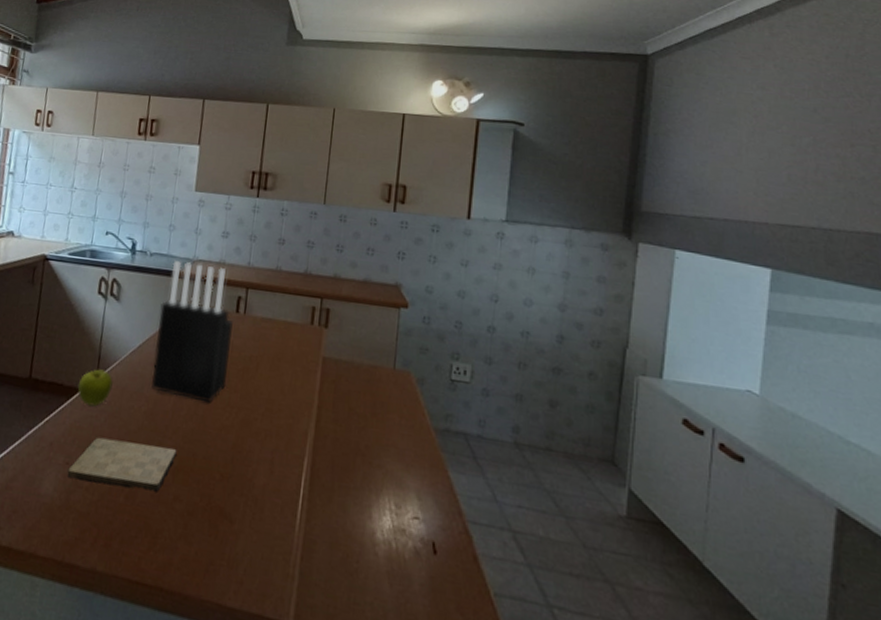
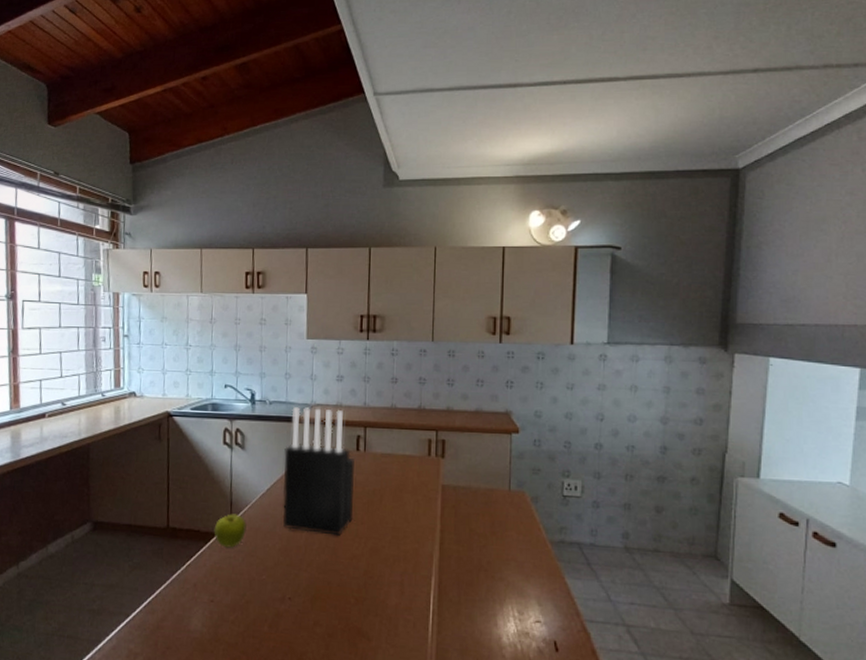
cutting board: present [67,437,177,492] -> none [213,575,313,619]

